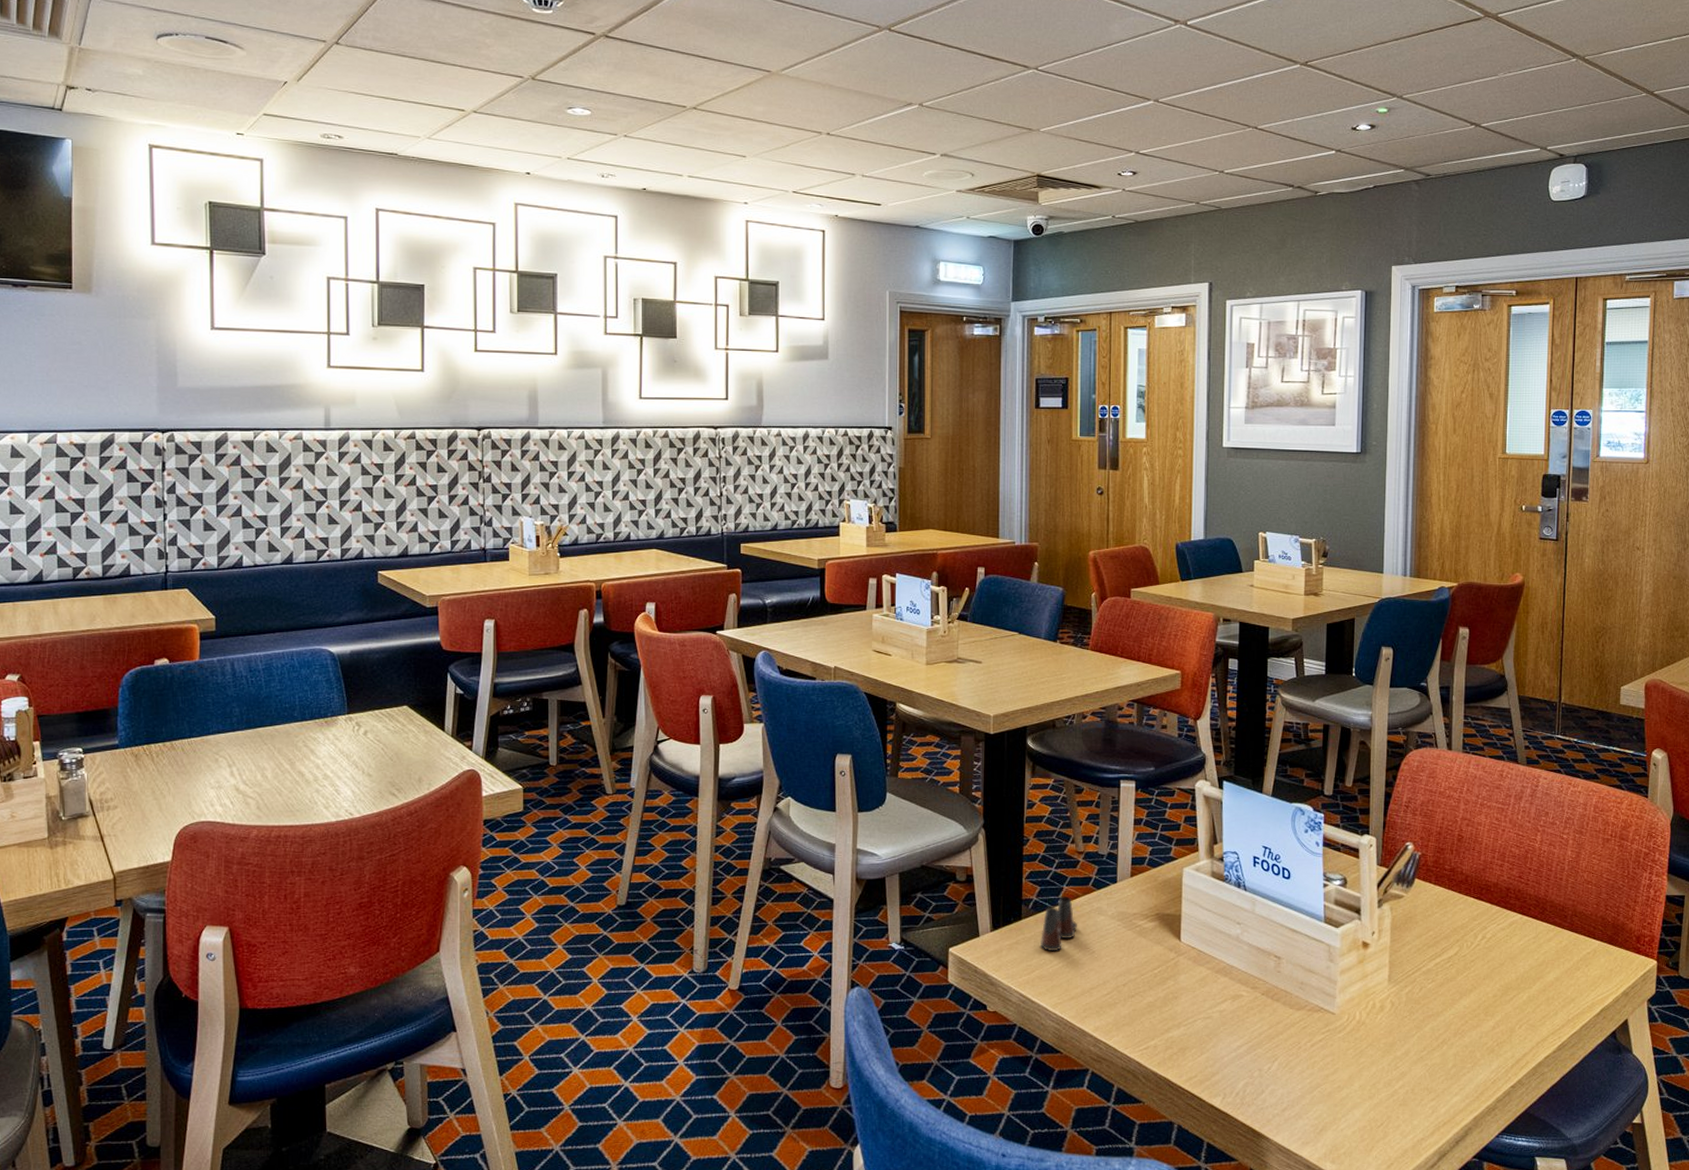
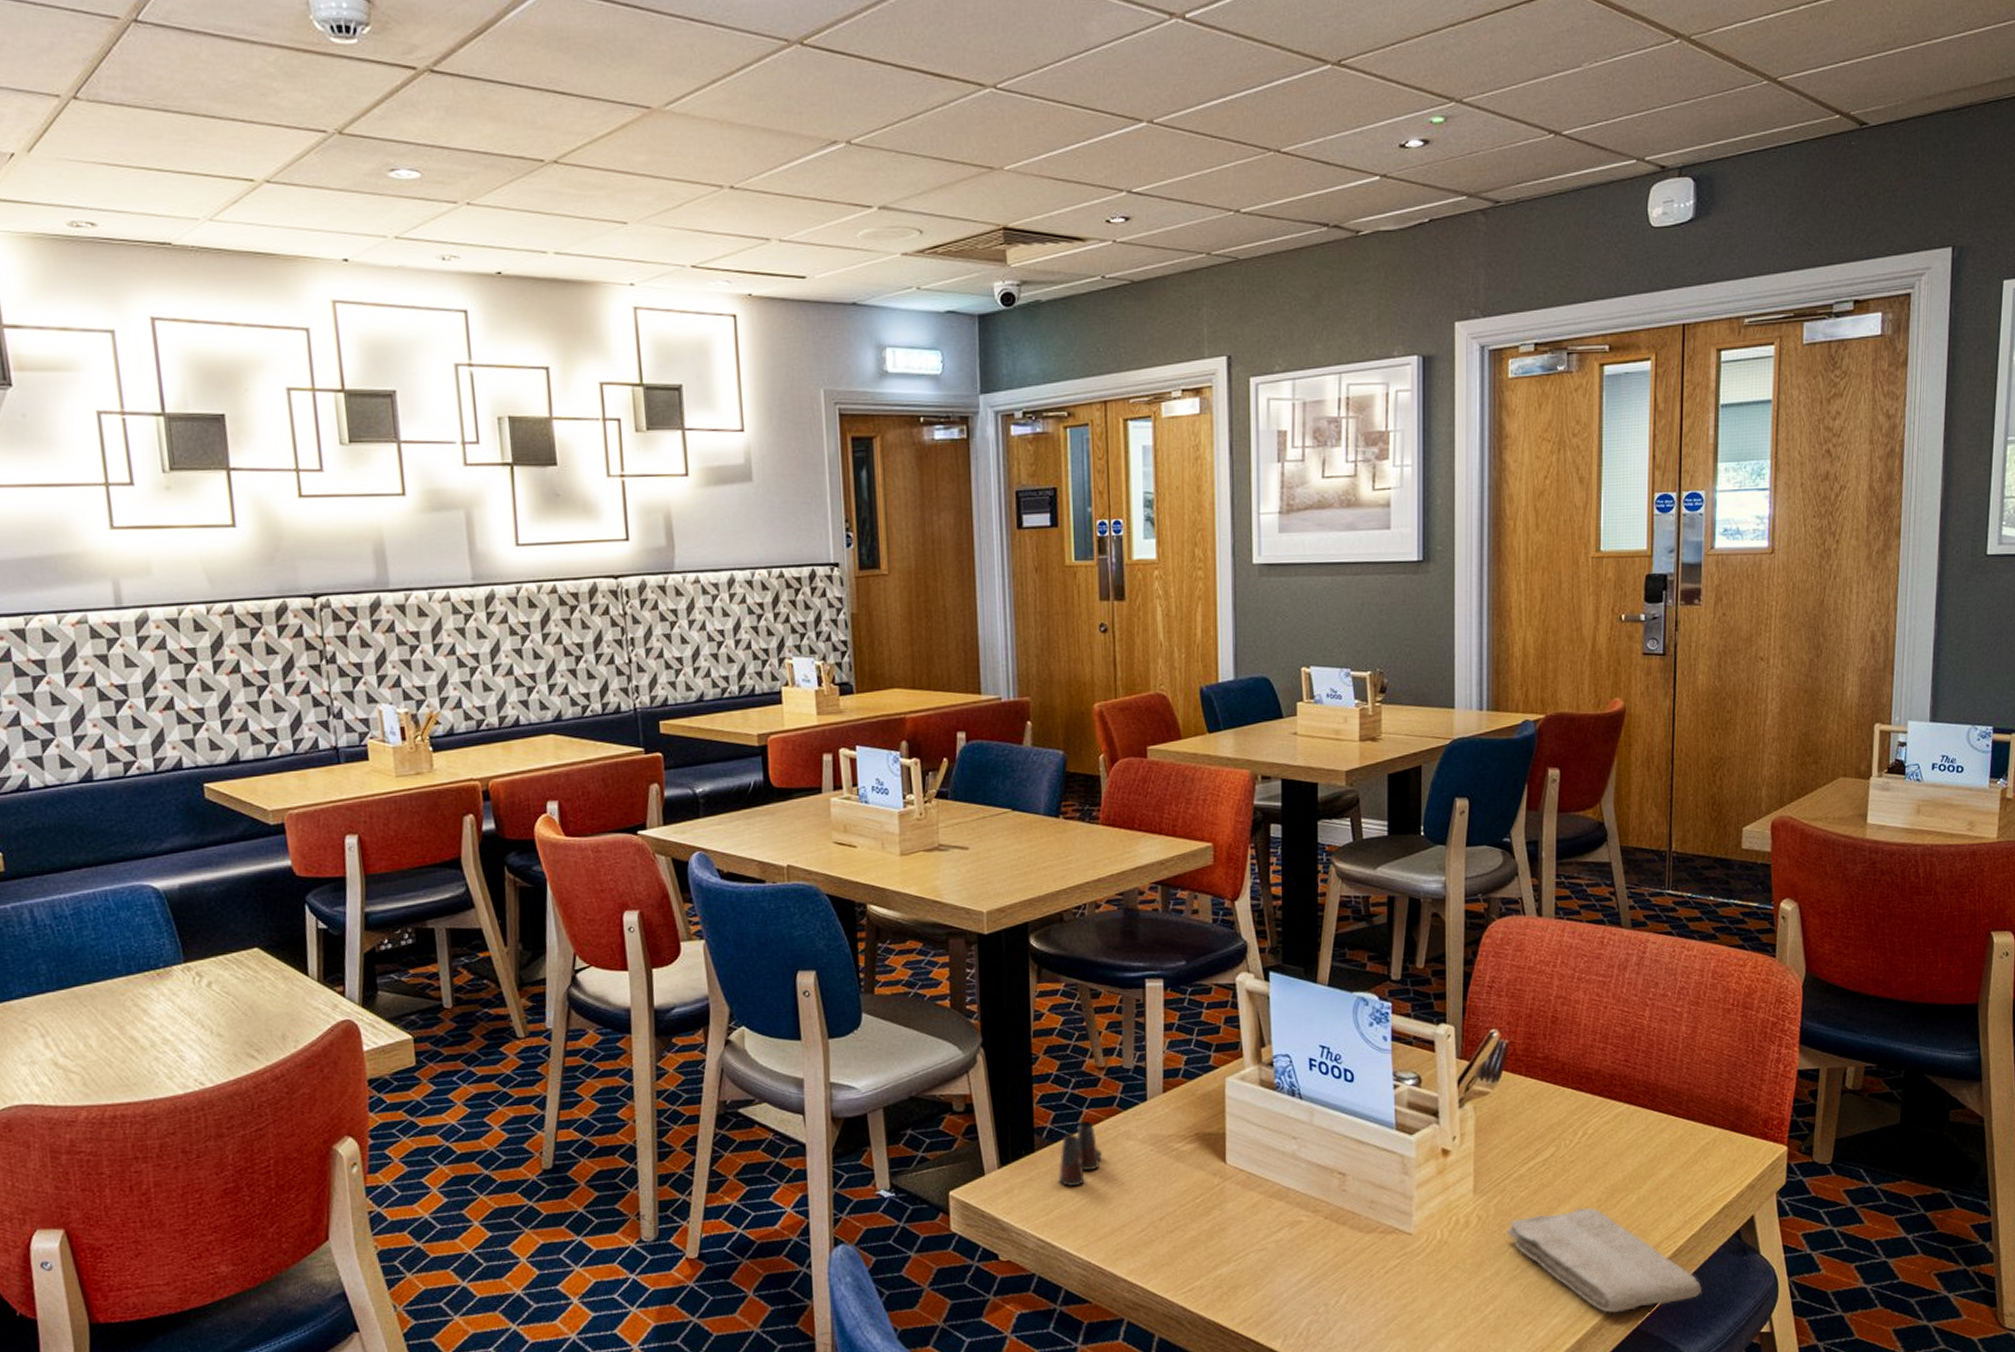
washcloth: none [1416,1001,1582,1096] -> present [1508,1208,1702,1314]

